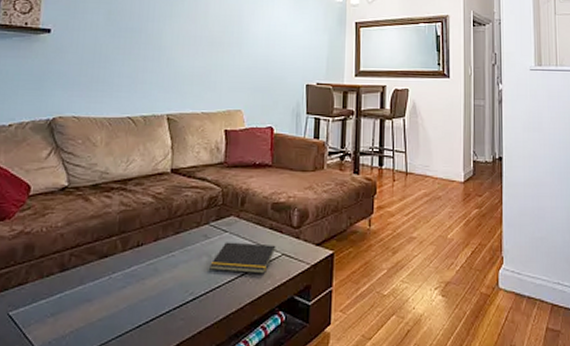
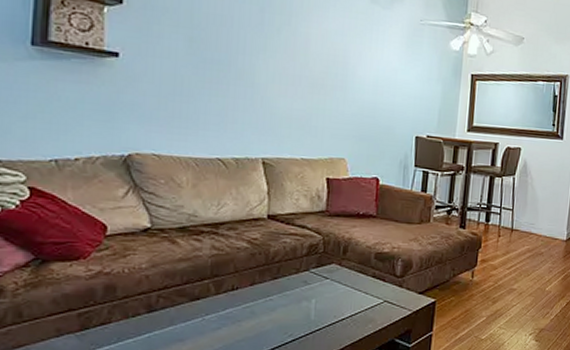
notepad: present [209,242,276,274] -> none [309,288,379,319]

